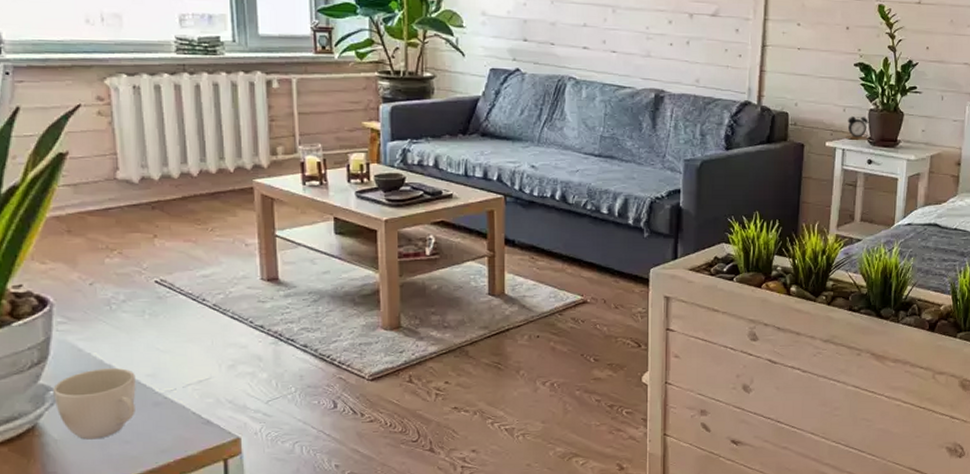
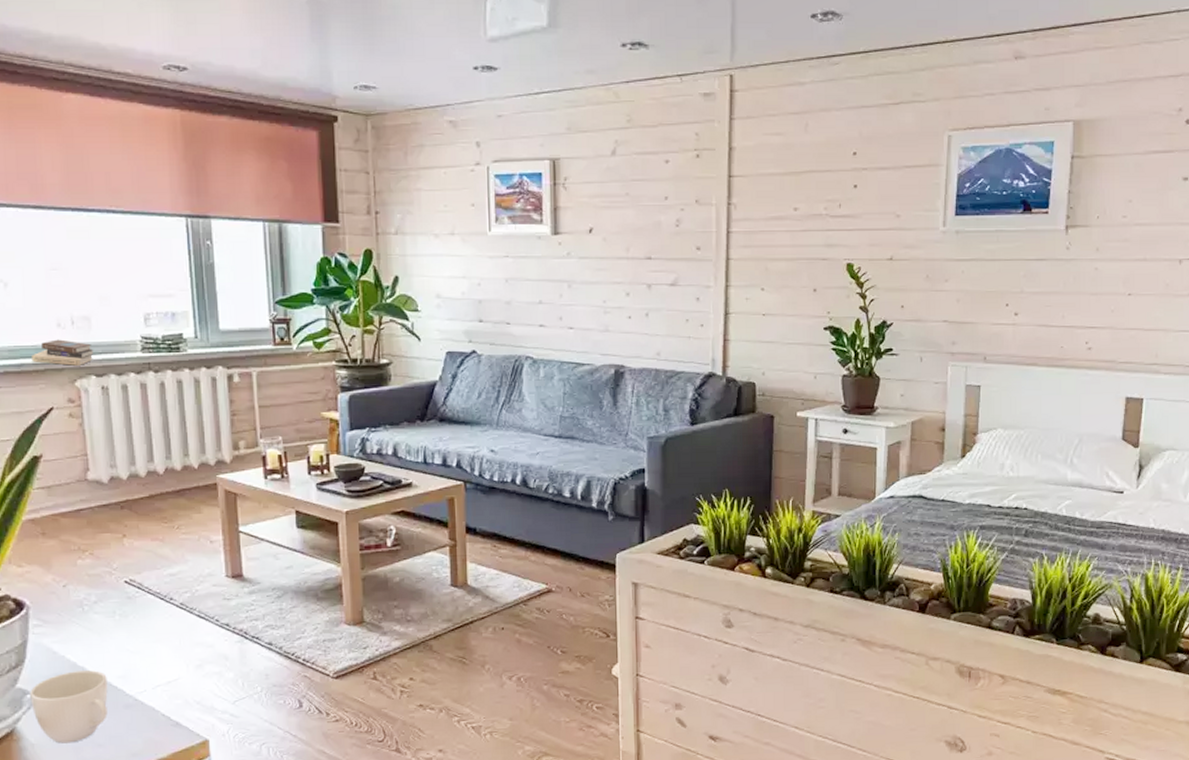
books: none [58,35,124,63] -> present [32,339,93,366]
alarm clock: present [846,114,868,141] -> none [818,381,843,410]

